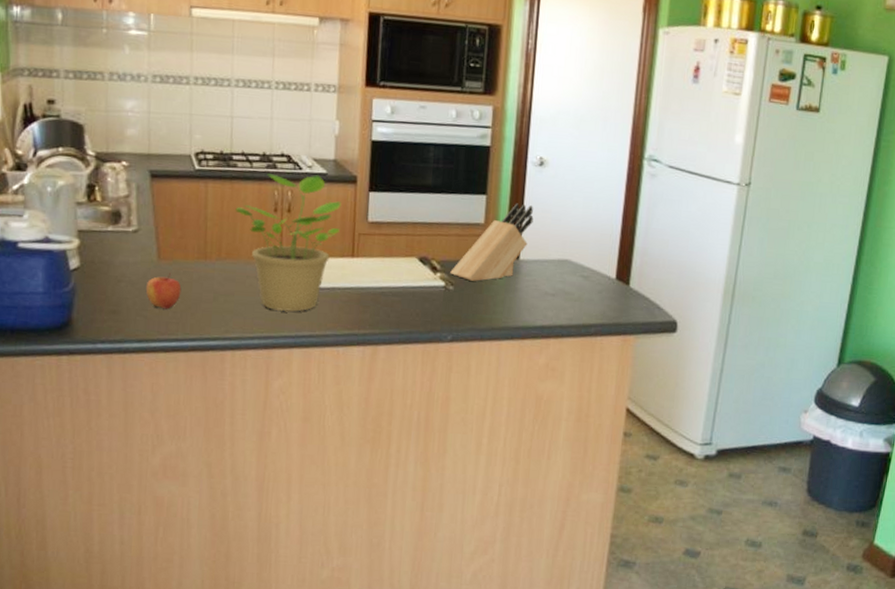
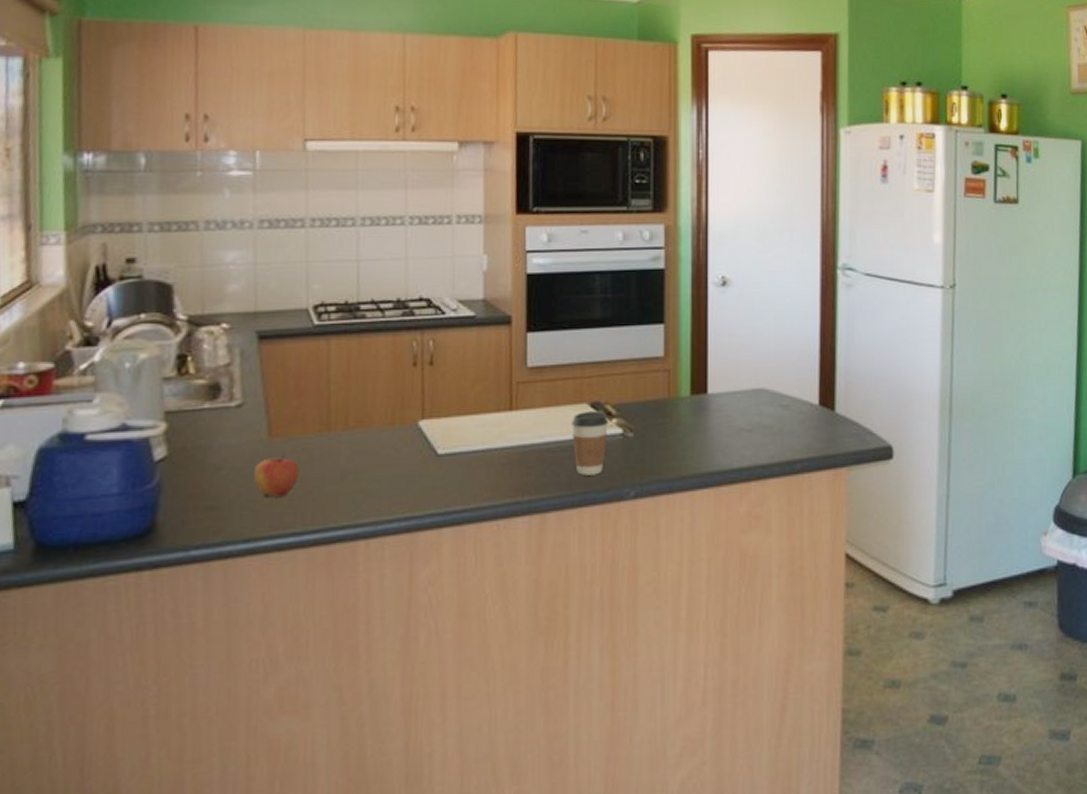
potted plant: present [235,173,342,312] -> none [365,319,494,484]
coffee cup: none [402,264,433,319] -> present [571,410,608,476]
knife block: present [450,203,534,282] -> none [628,330,720,425]

